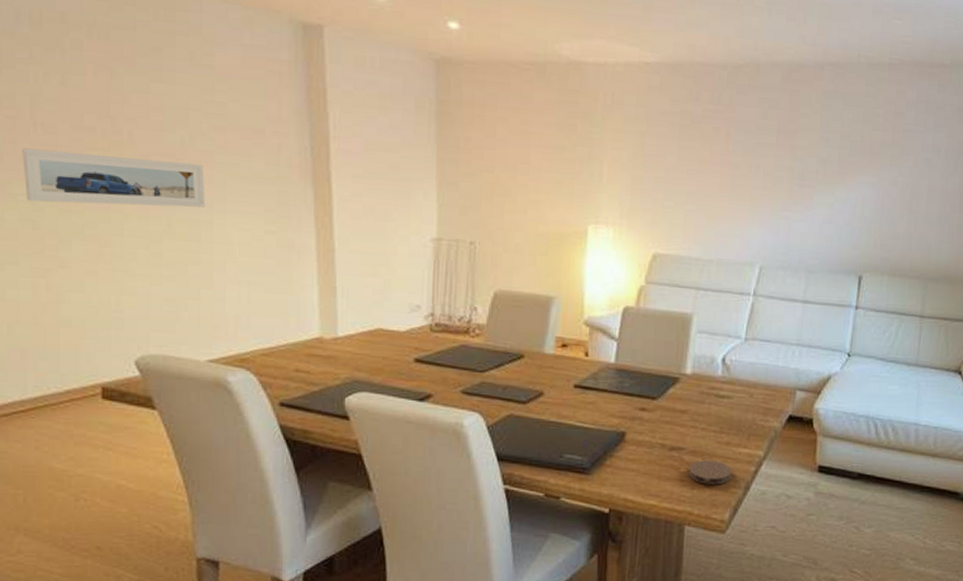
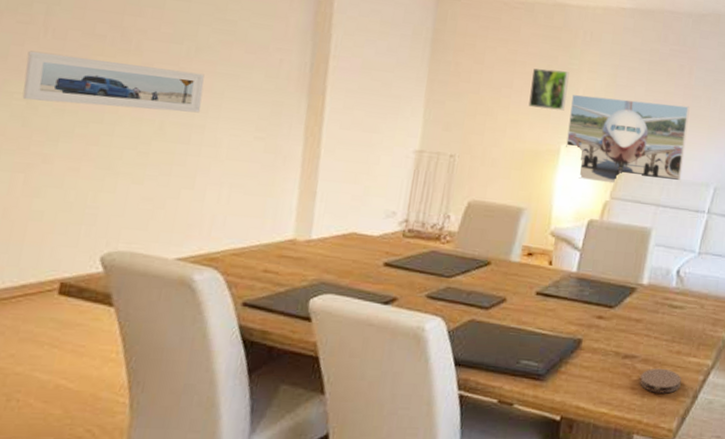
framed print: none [549,139,591,188] -> present [528,68,569,111]
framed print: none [593,167,729,267] -> present [566,94,690,184]

